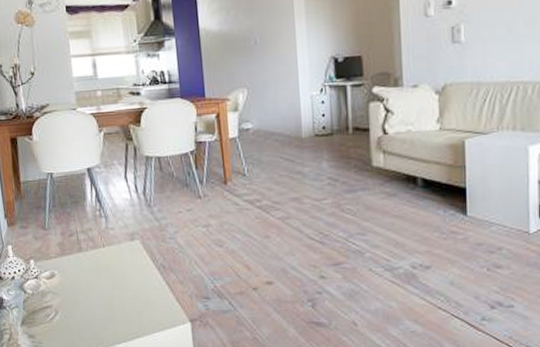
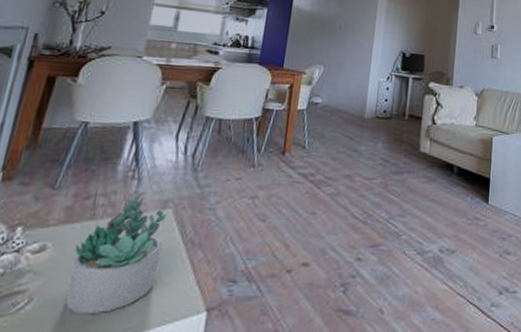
succulent plant: none [75,228,142,324] -> present [65,192,166,315]

